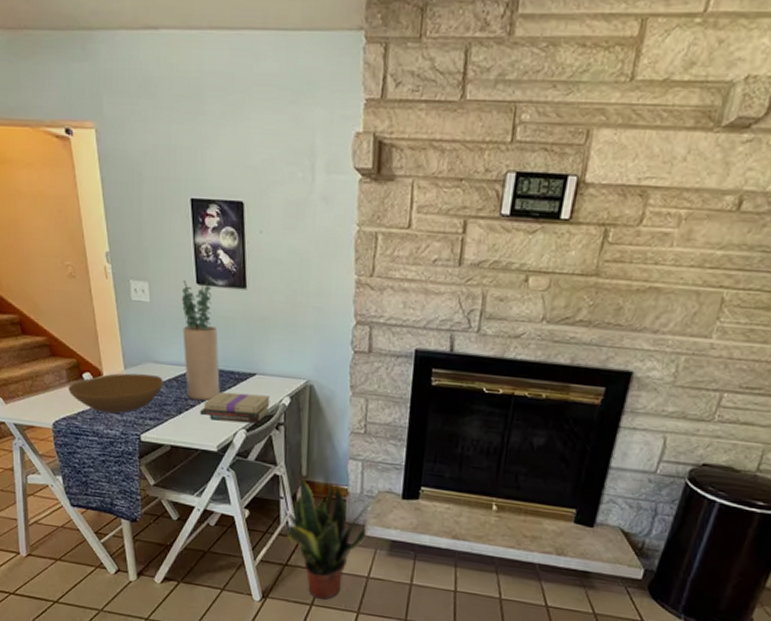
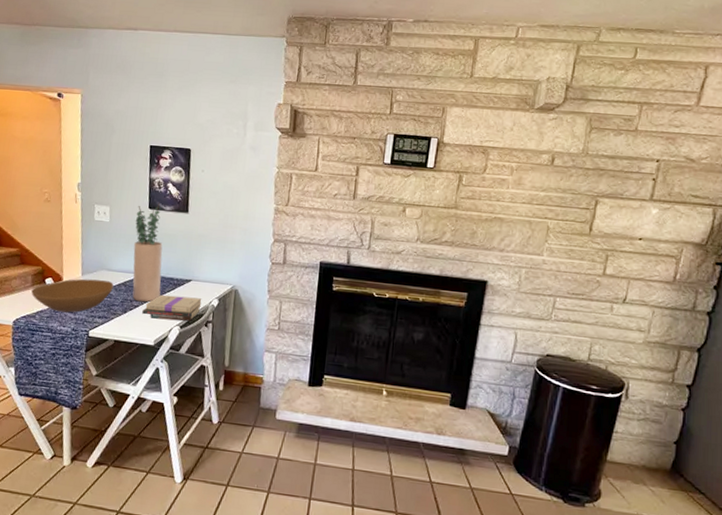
potted plant: present [286,478,371,600] -> none [208,368,282,480]

